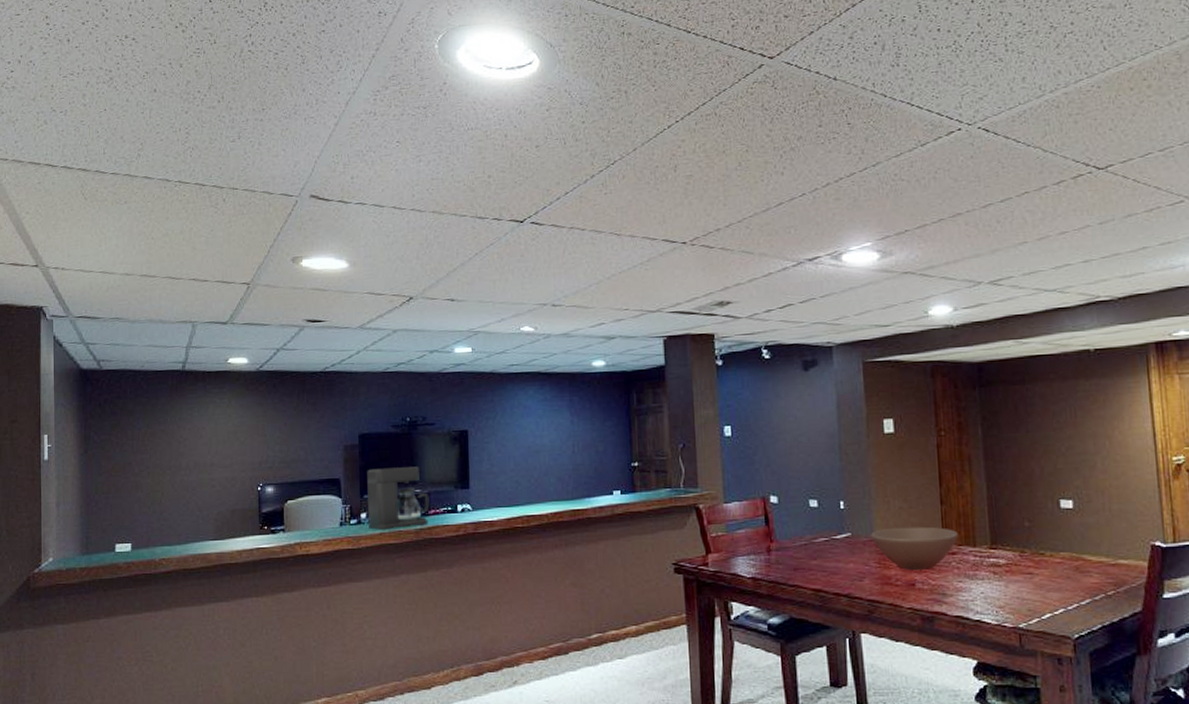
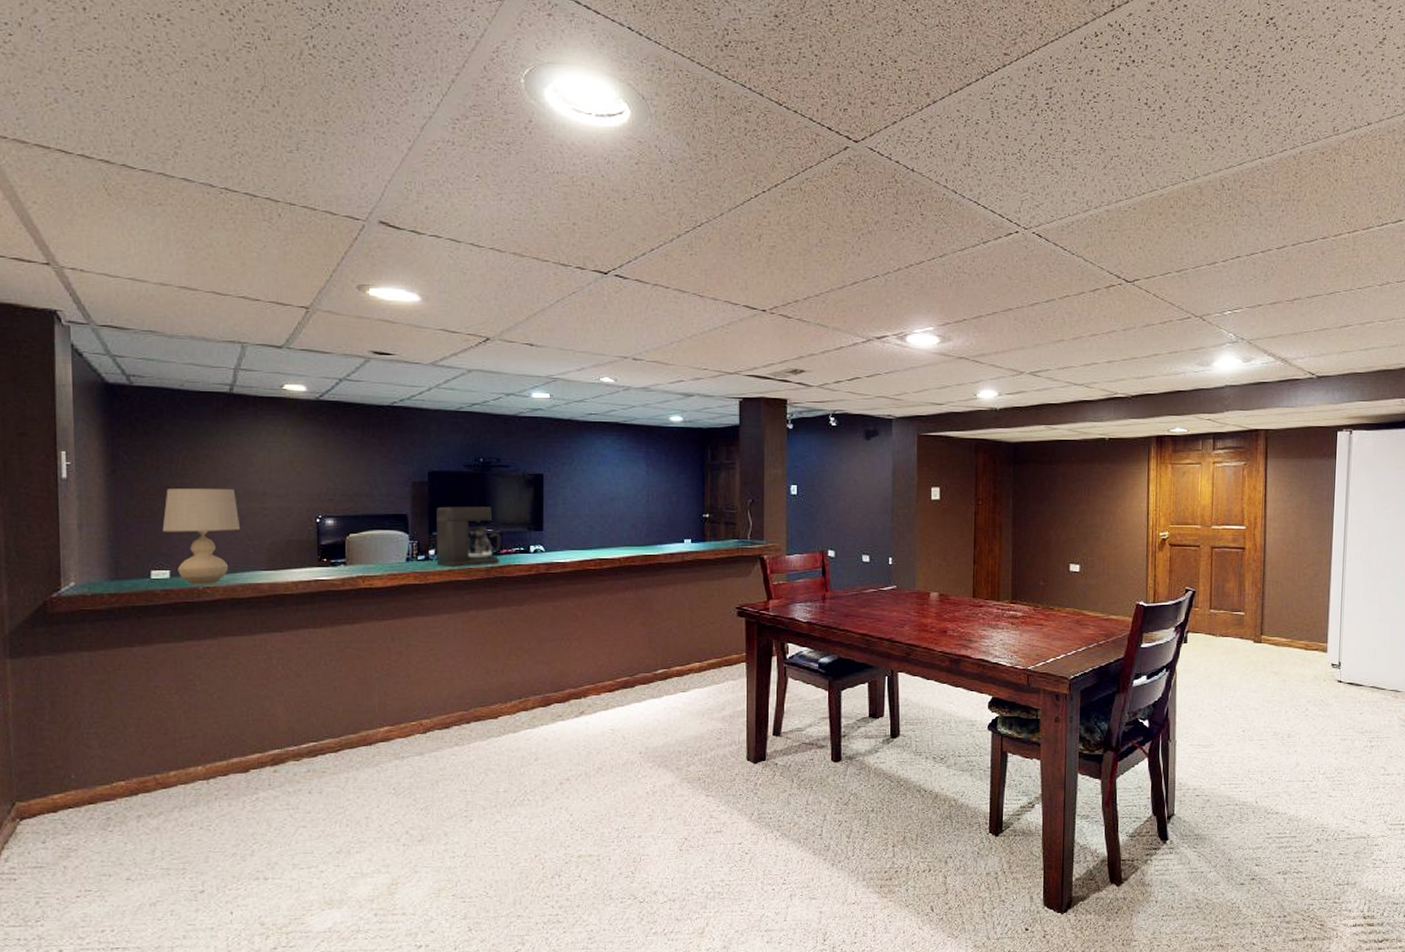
table lamp: none [125,462,192,557] -> present [162,488,241,585]
bowl: present [871,526,958,570] -> none [913,582,986,619]

